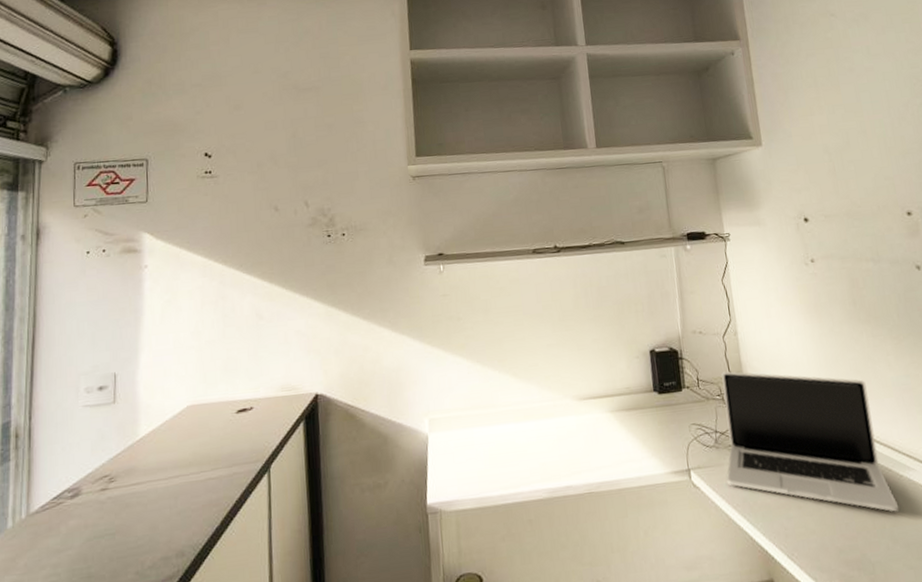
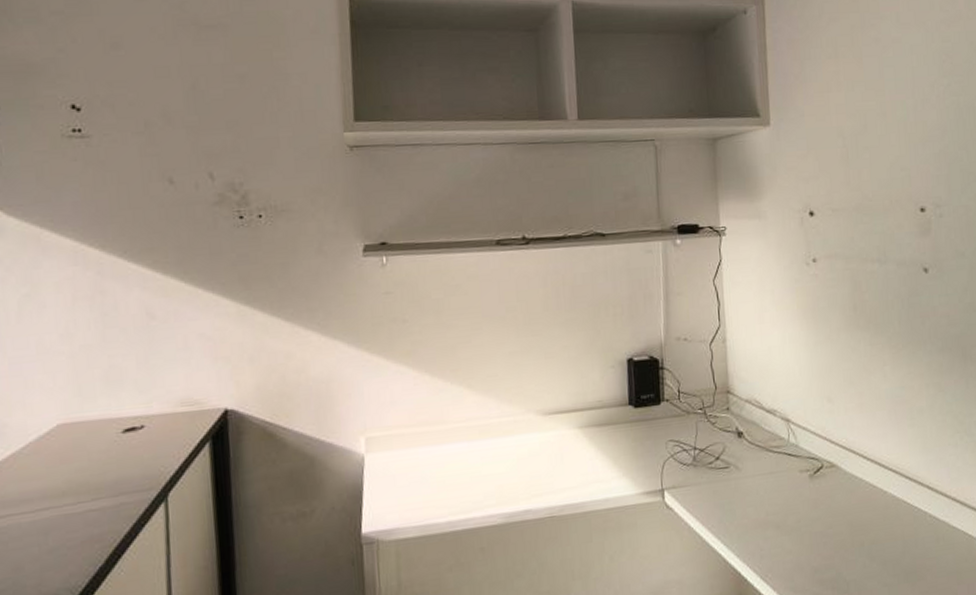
laptop: present [721,371,900,512] -> none [702,382,880,530]

